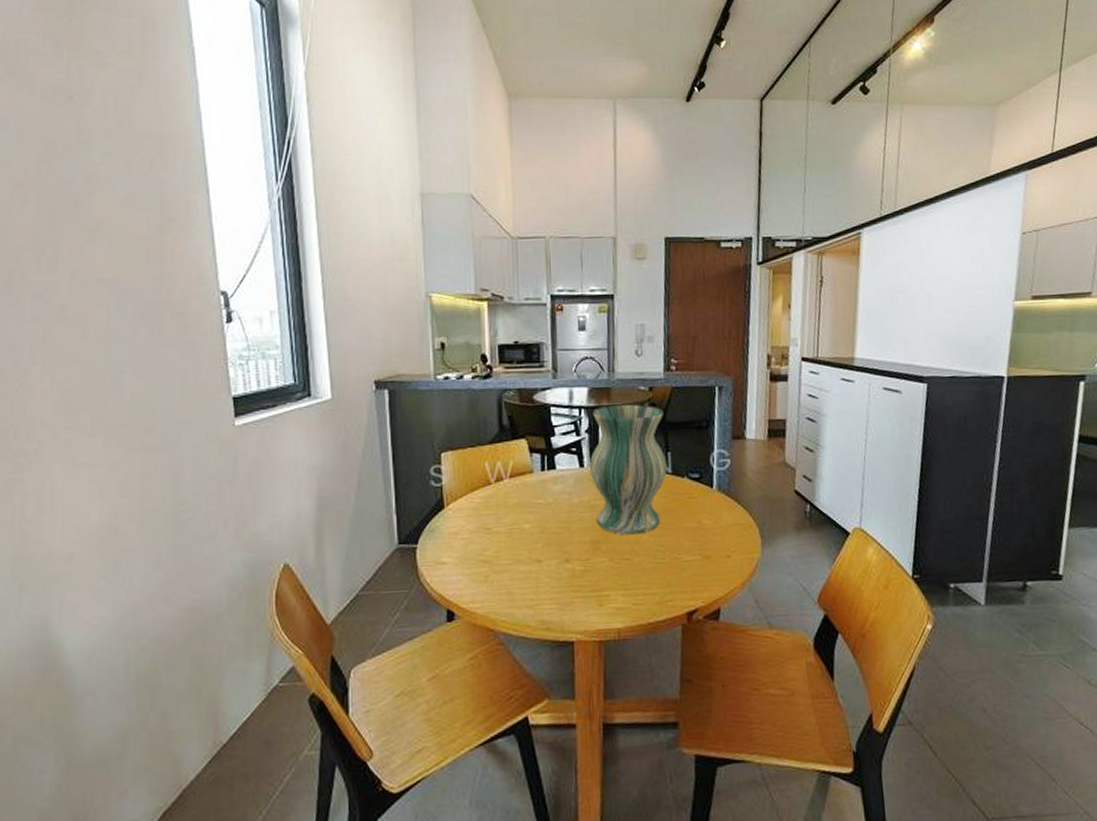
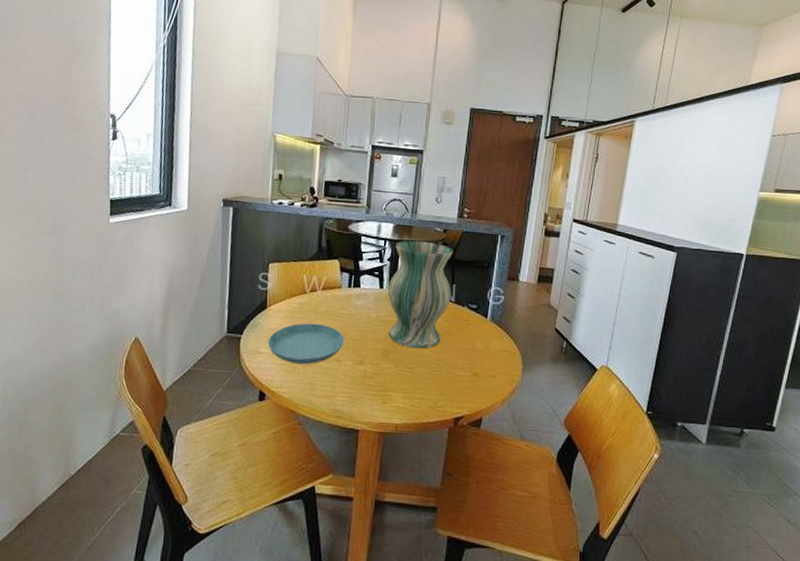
saucer: none [450,519,544,572] -> present [267,323,344,365]

